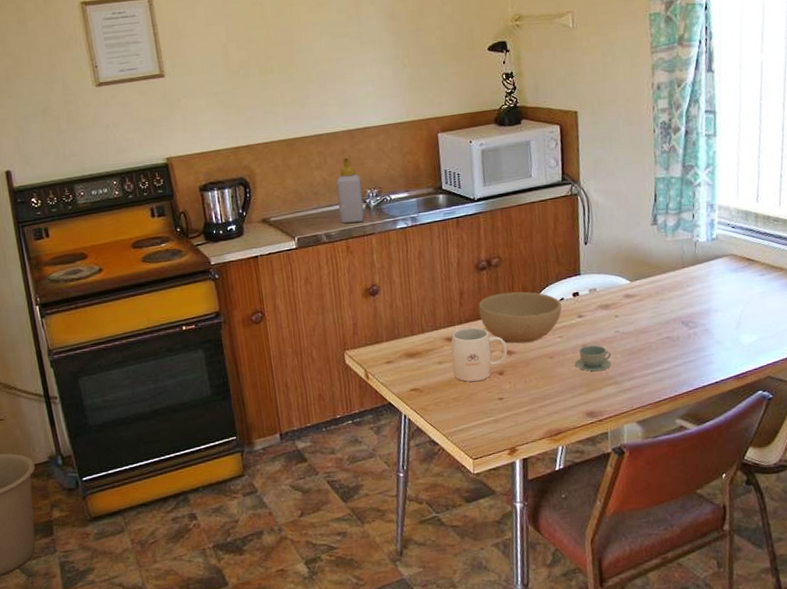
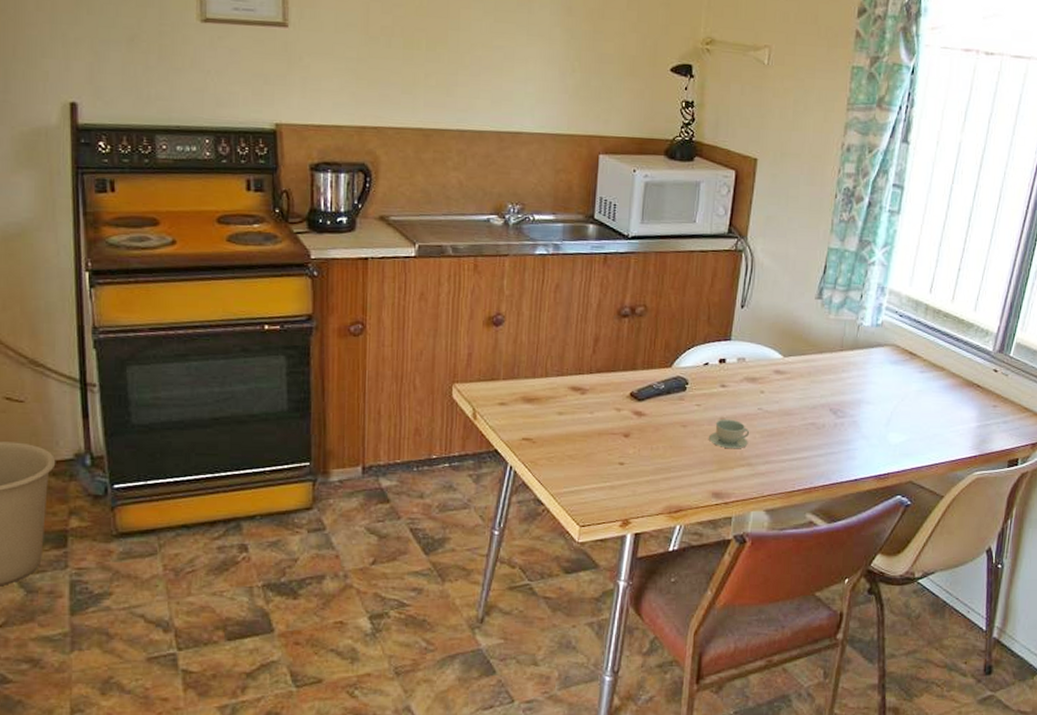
soap bottle: present [336,156,365,224] -> none [471,161,503,240]
mug: present [451,327,508,382] -> none [573,378,638,441]
bowl: present [478,291,562,344] -> none [613,346,706,406]

